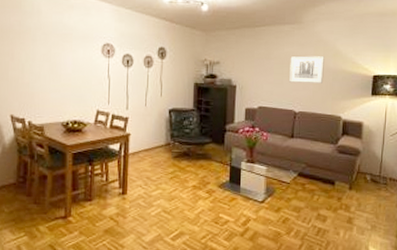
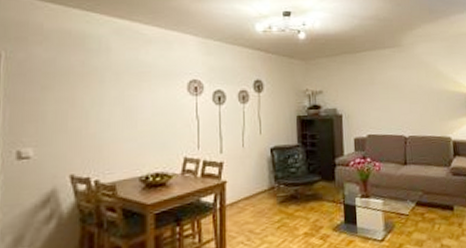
wall art: present [289,56,324,83] -> none [394,78,429,107]

